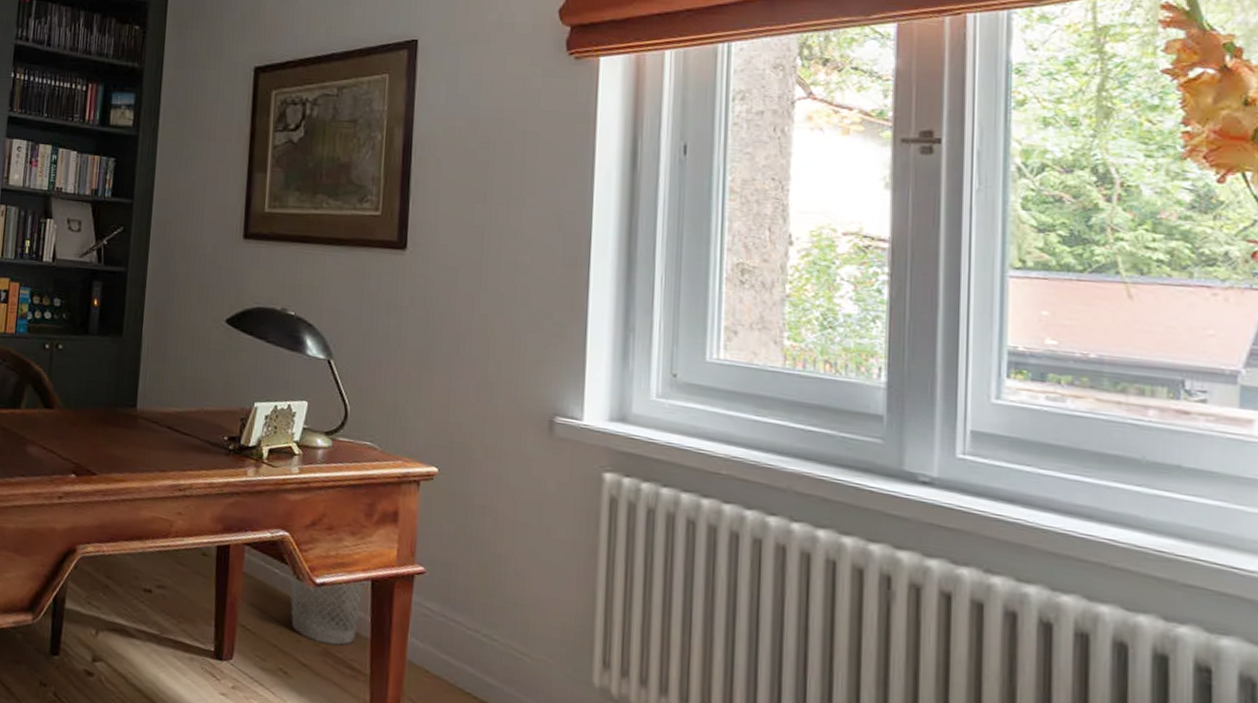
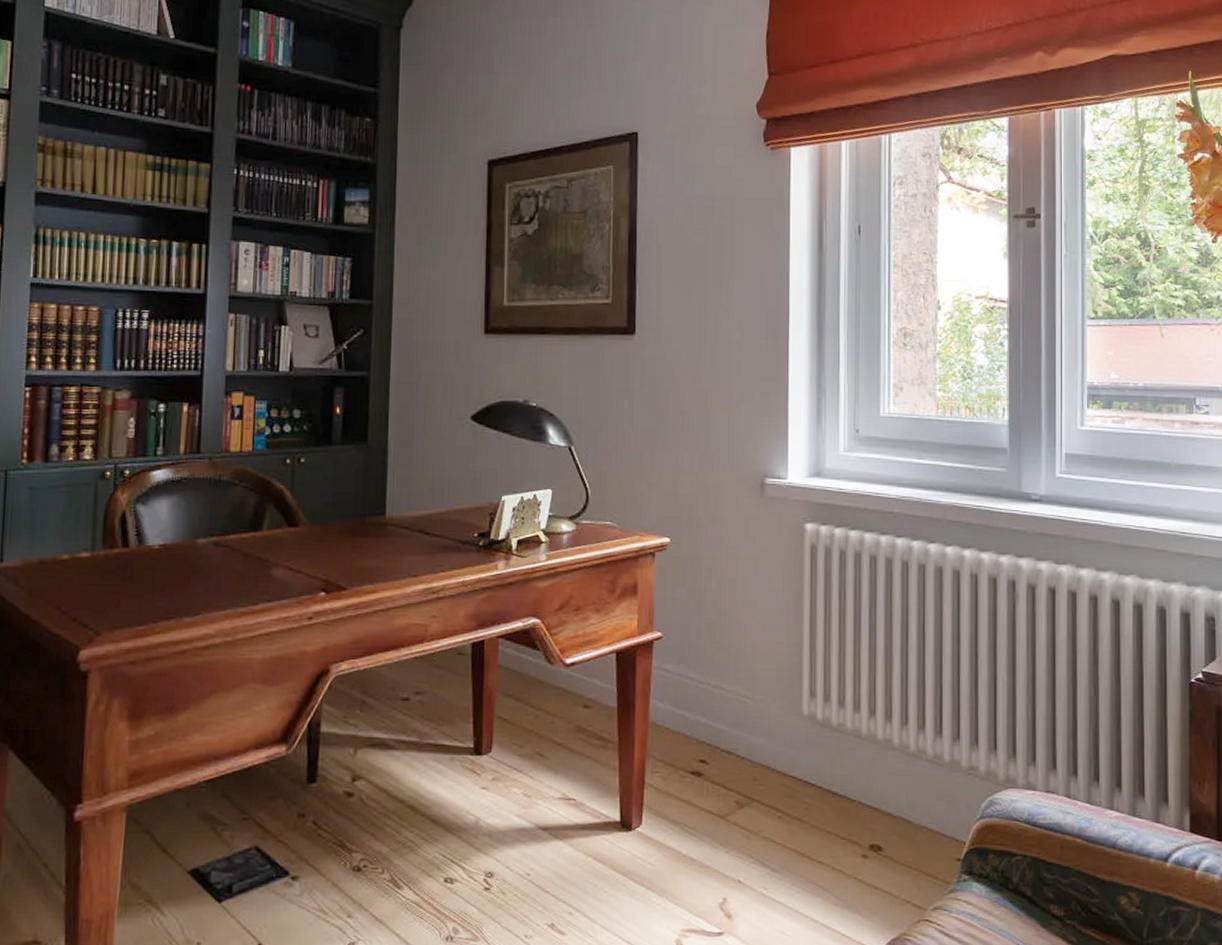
wastebasket: present [290,575,363,646] -> none [543,657,608,720]

